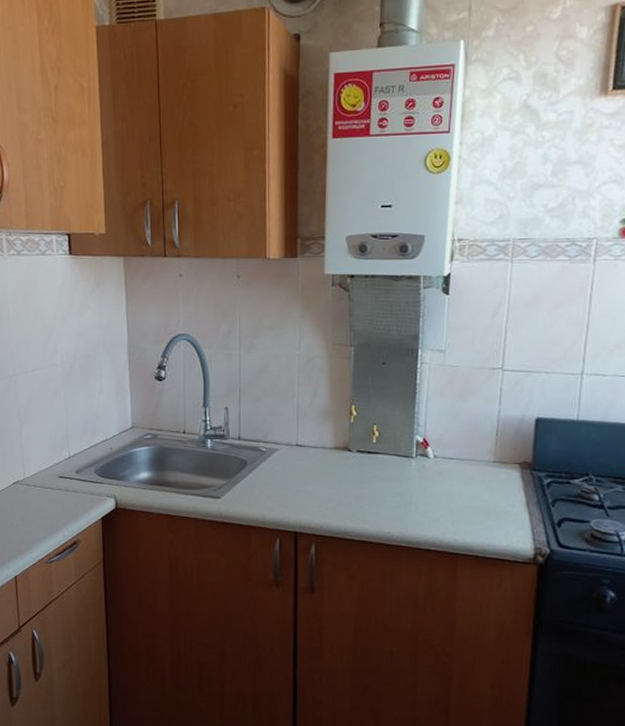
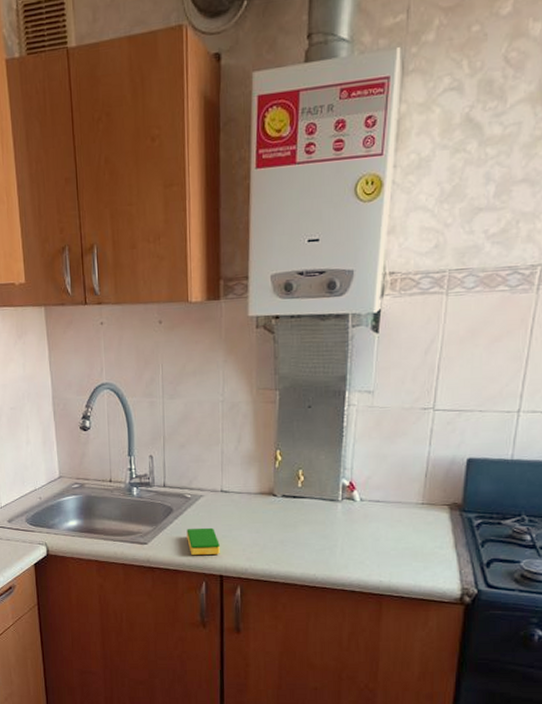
dish sponge: none [261,482,295,510] -> present [186,527,220,555]

